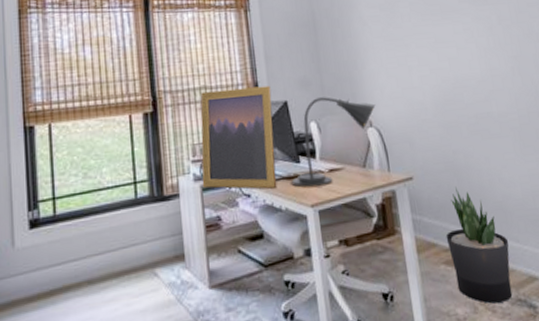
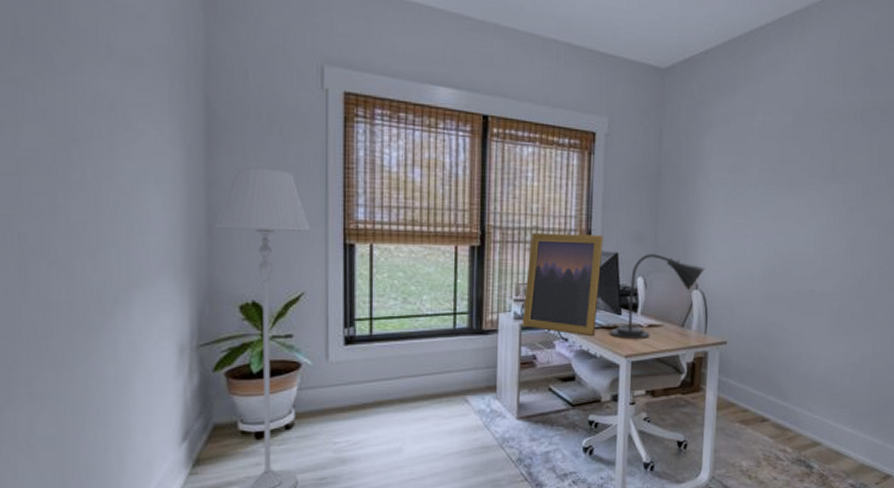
planter: present [445,186,513,304] -> none [746,355,803,461]

